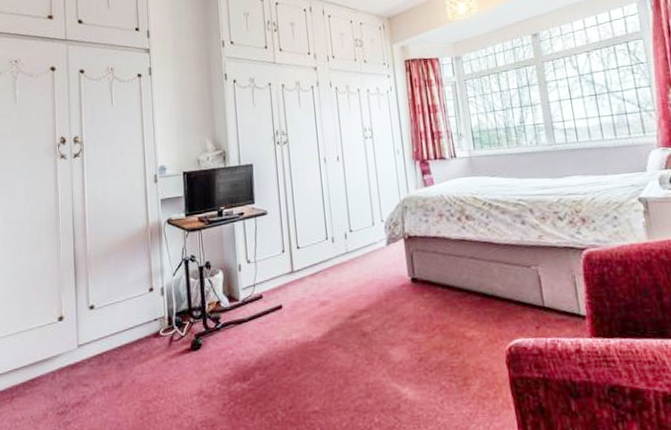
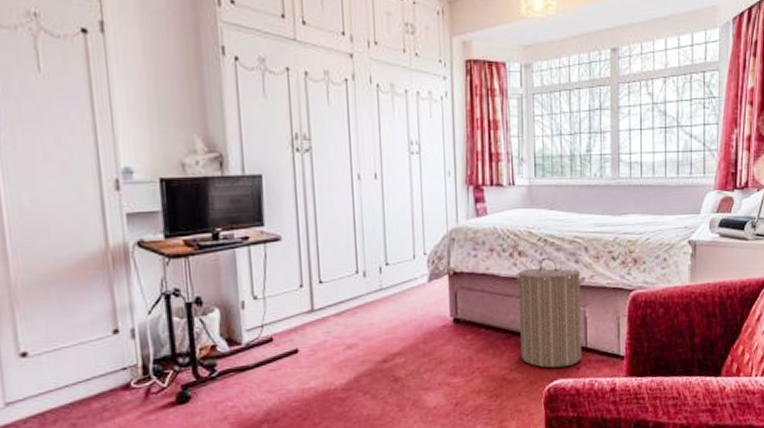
laundry hamper: none [464,219,541,327] -> present [515,257,586,368]

